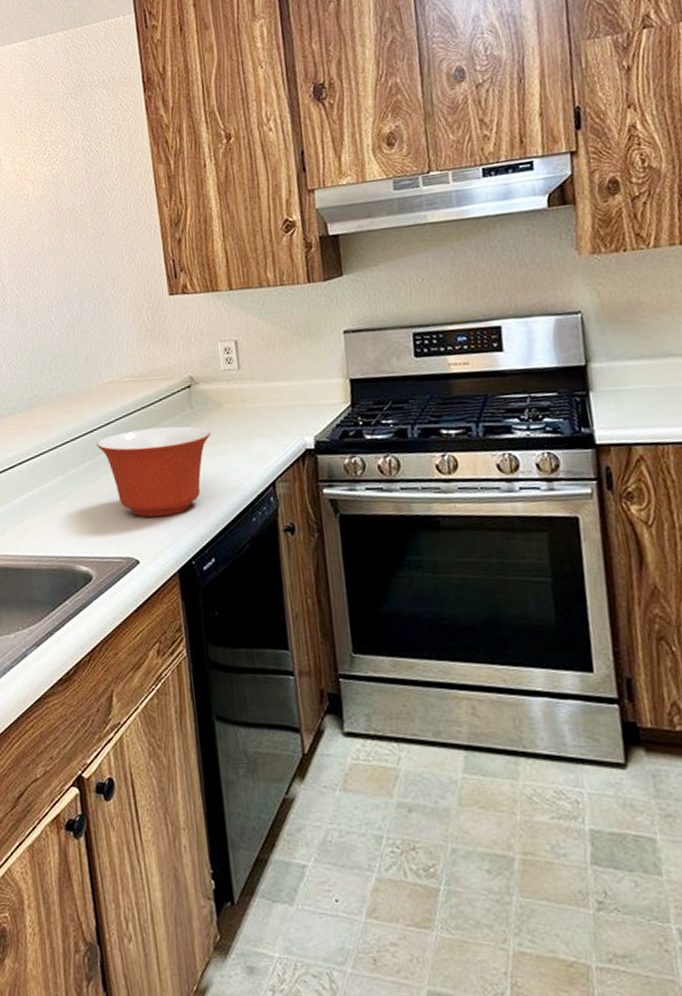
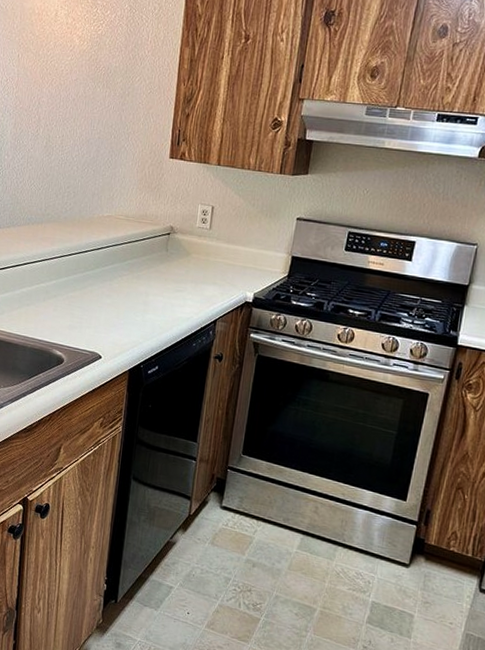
mixing bowl: present [96,426,211,517] -> none [88,257,177,328]

